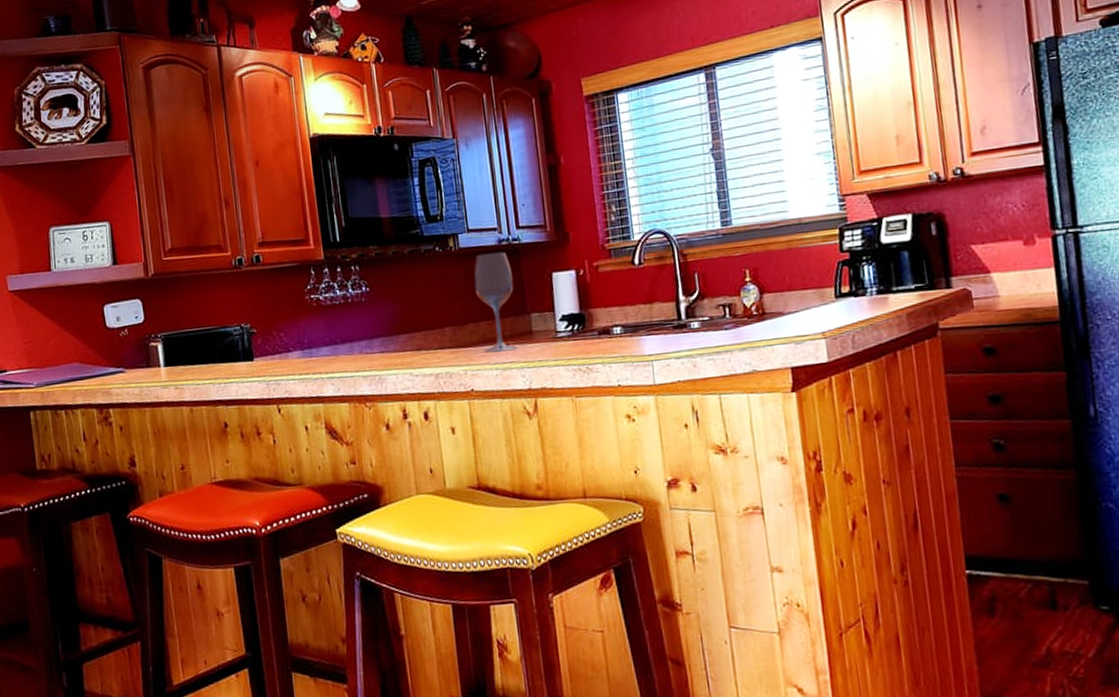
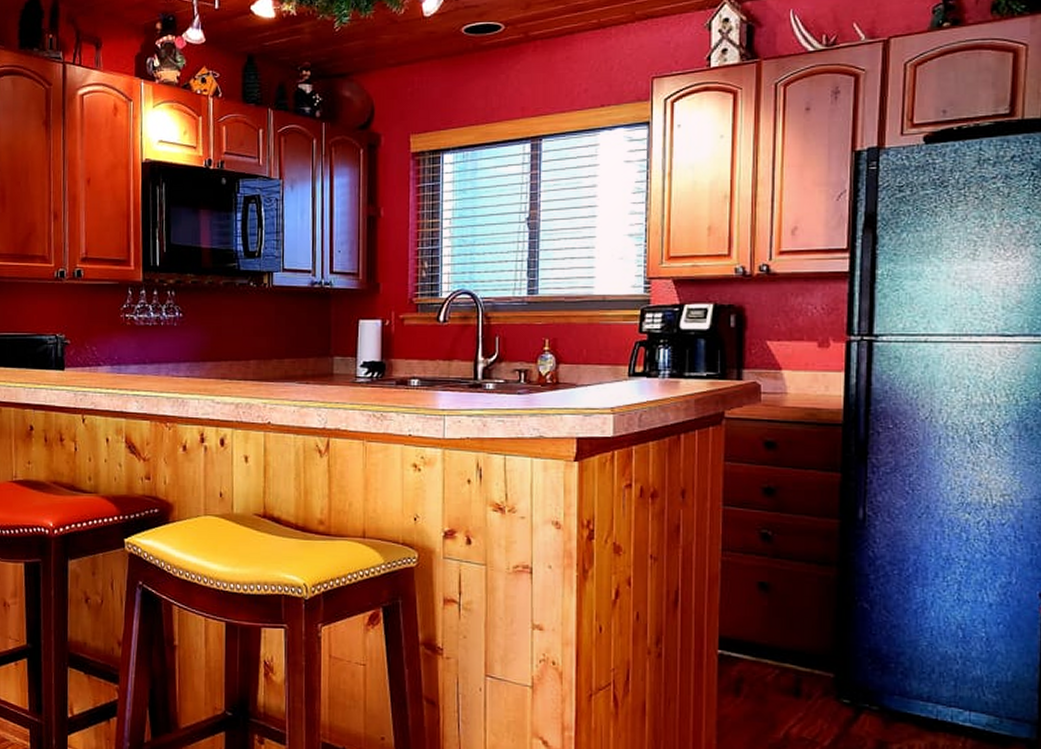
wineglass: present [473,252,517,353] -> none [283,294,321,390]

